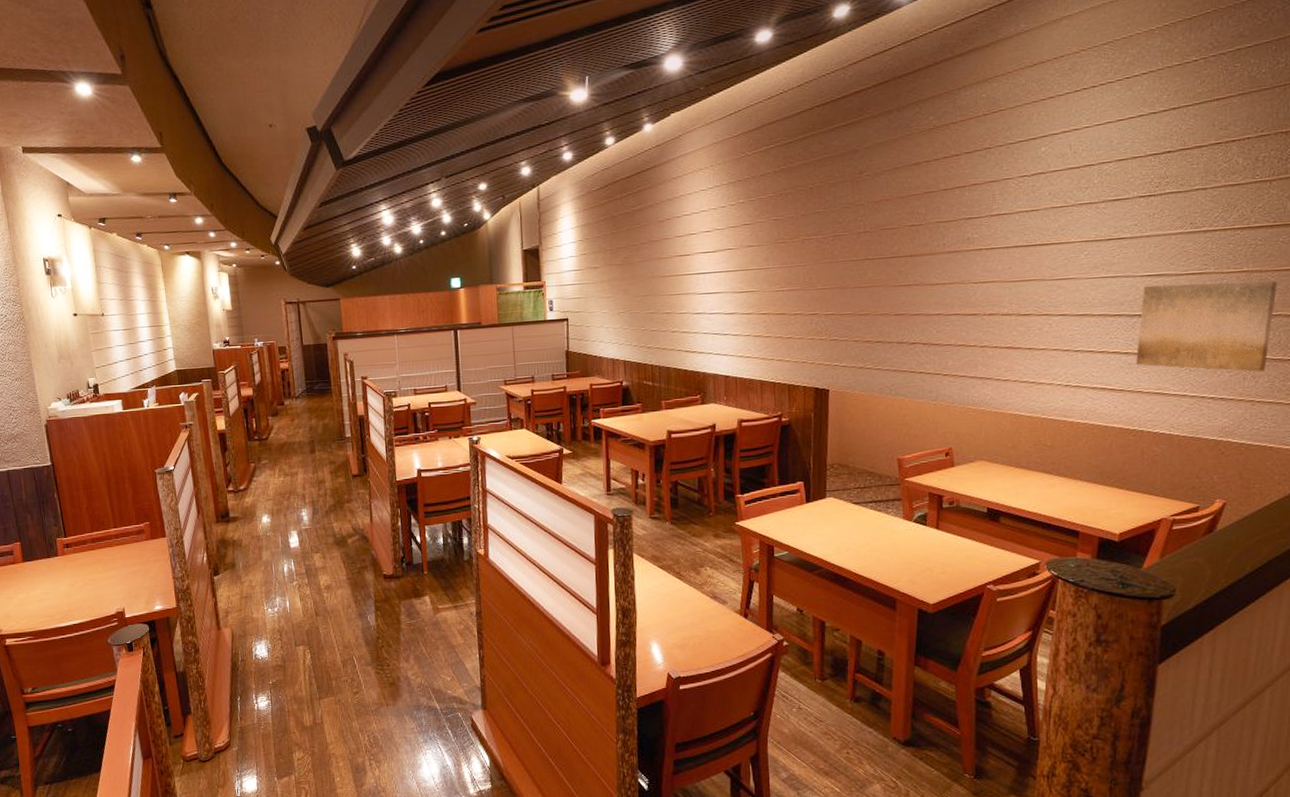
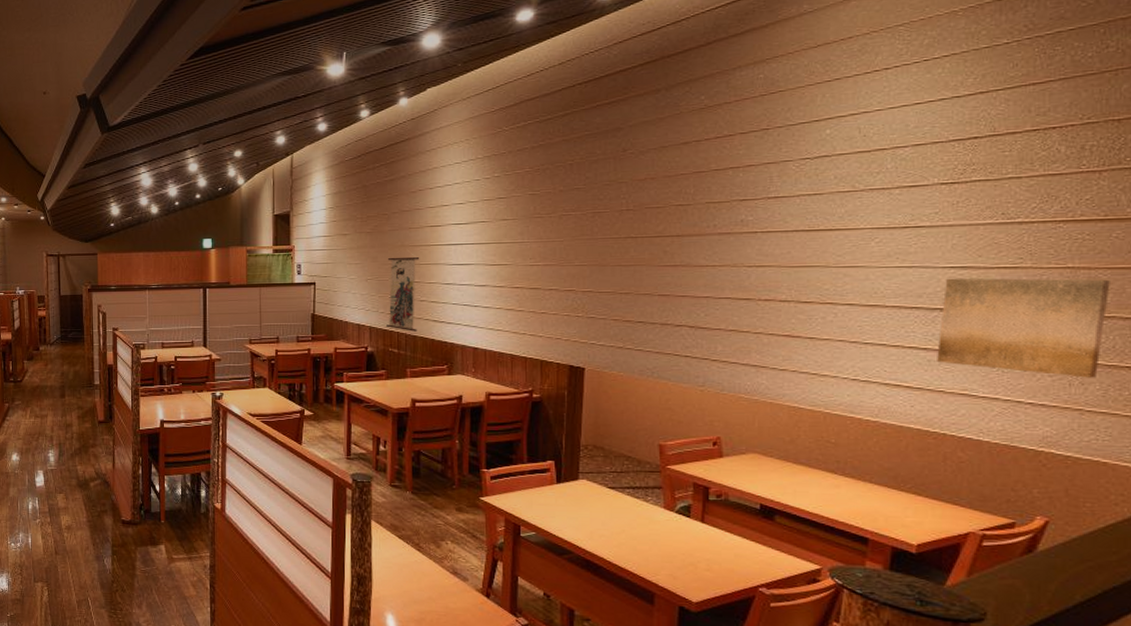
wall scroll: none [639,283,670,363] -> present [385,253,420,332]

